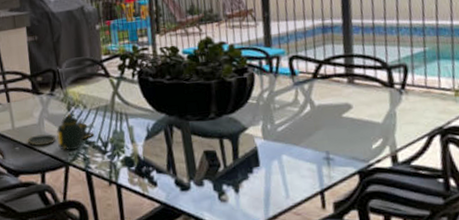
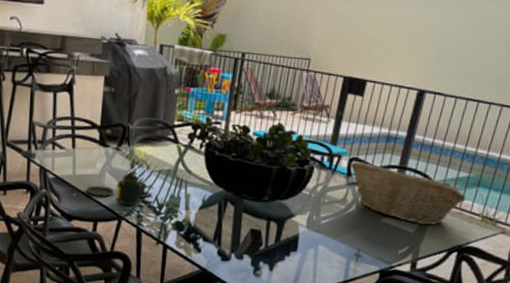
fruit basket: none [291,57,430,113] -> present [350,160,466,226]

